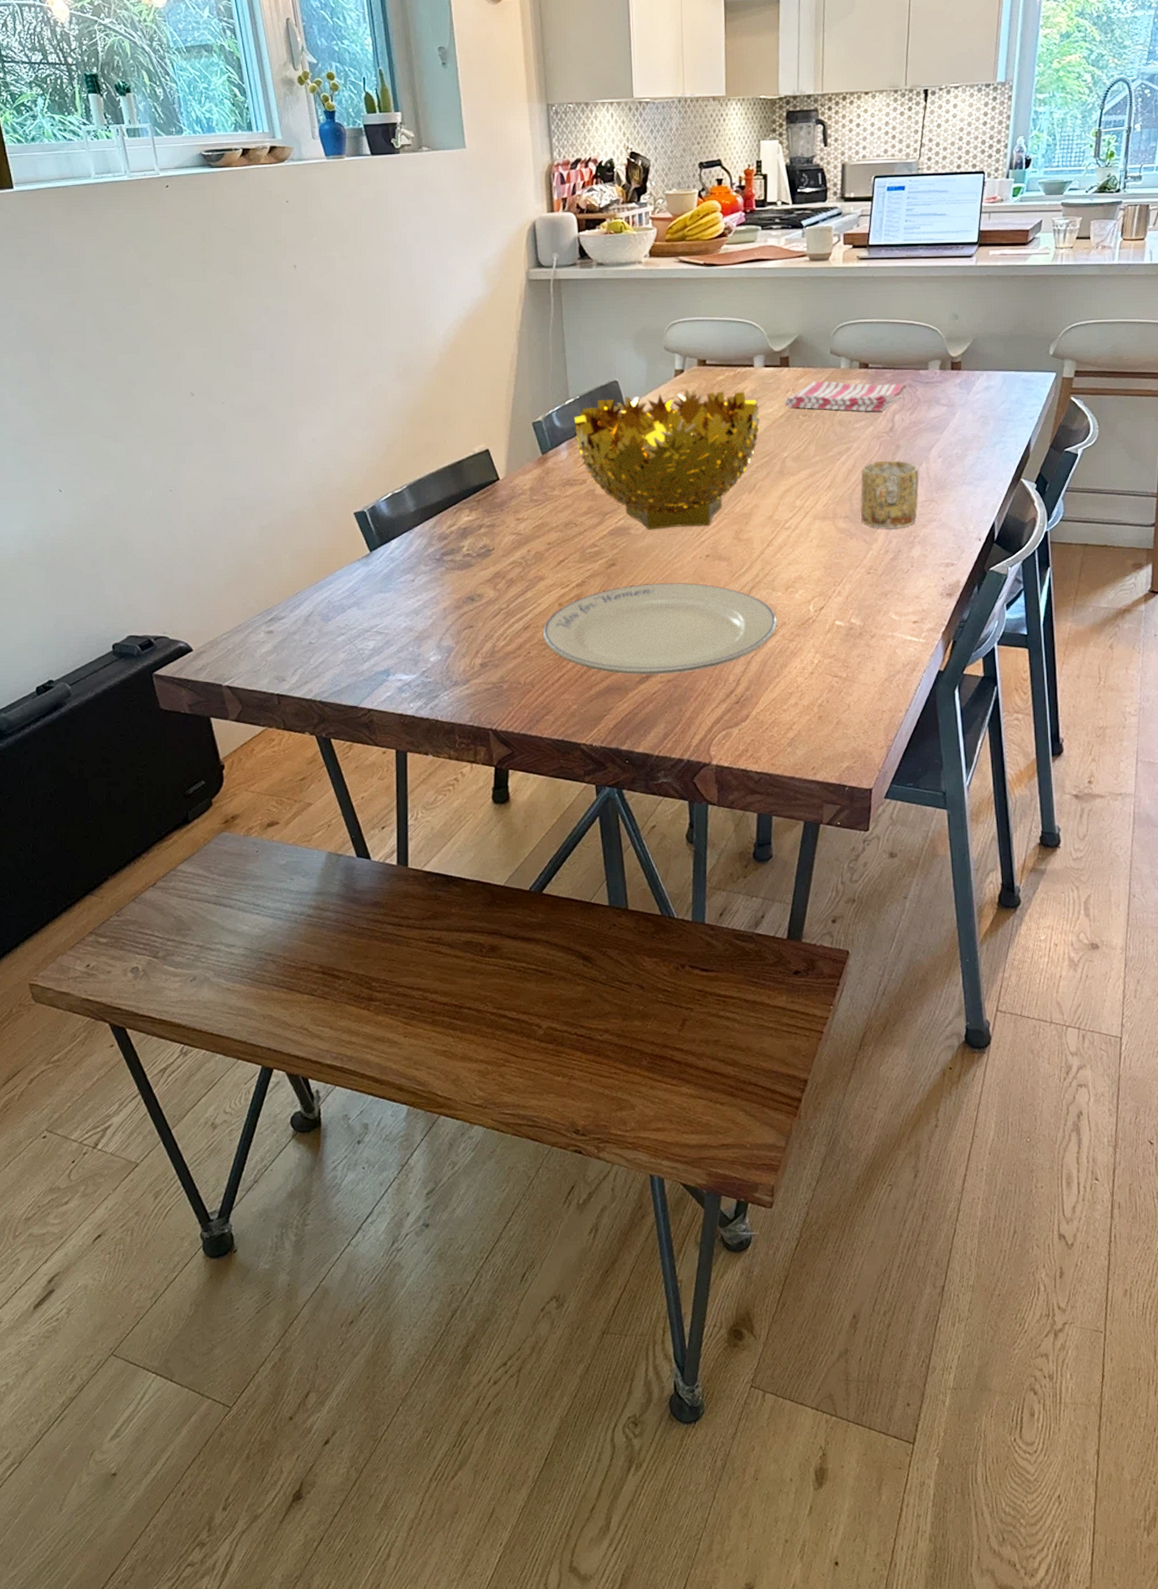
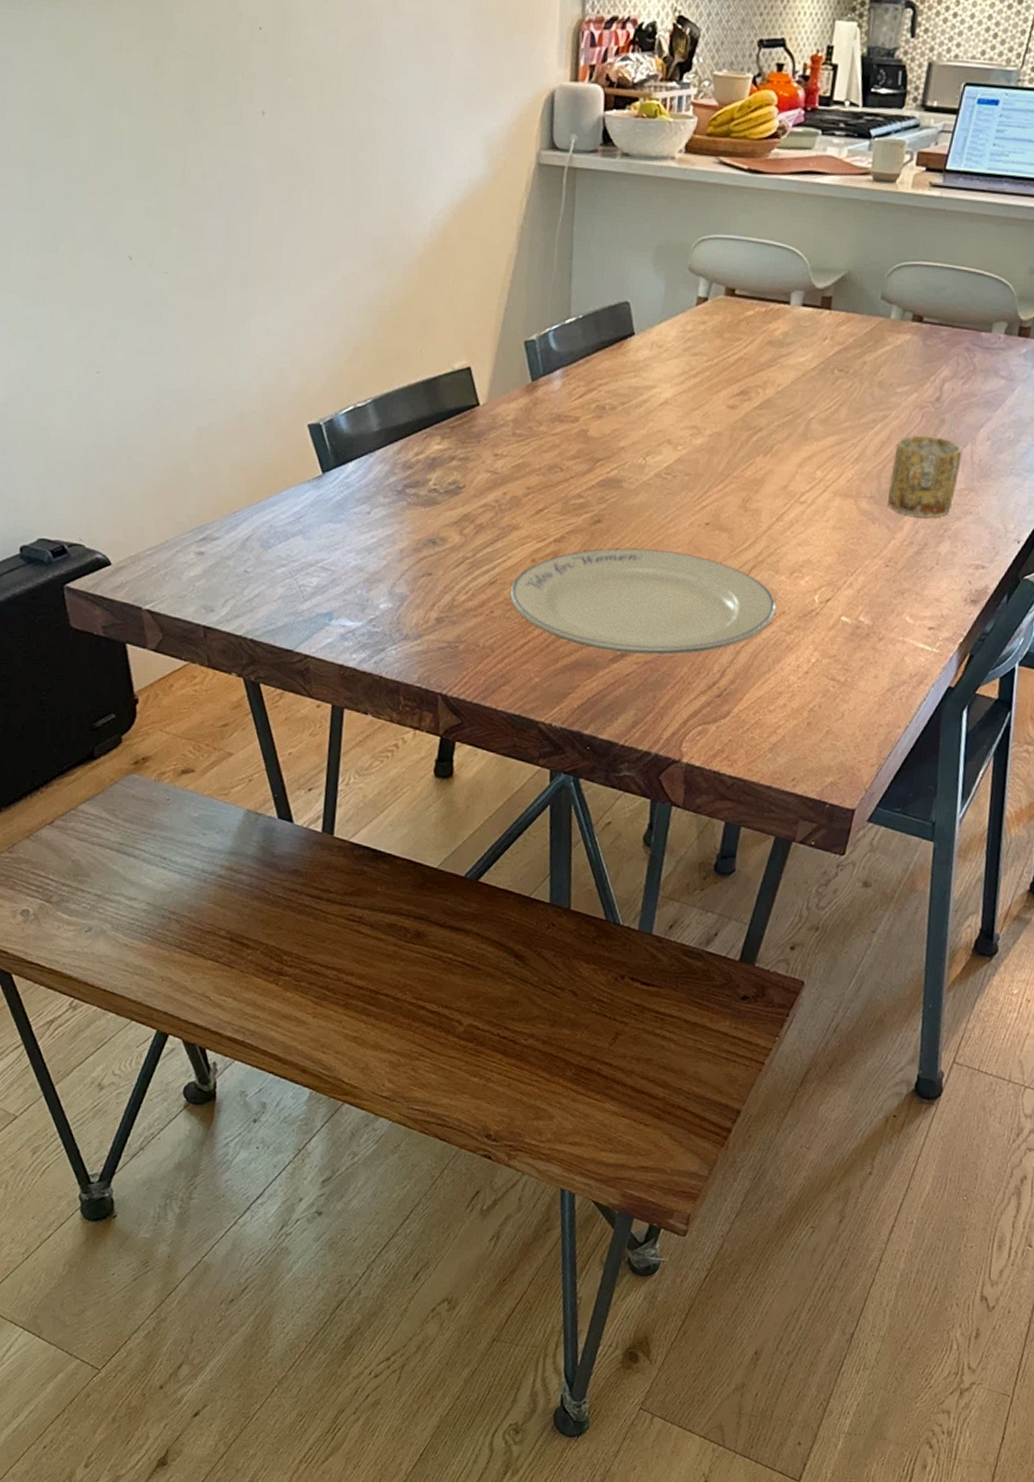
decorative bowl: present [574,389,761,530] -> none [572,321,789,489]
dish towel: present [784,381,907,412] -> none [819,330,964,377]

